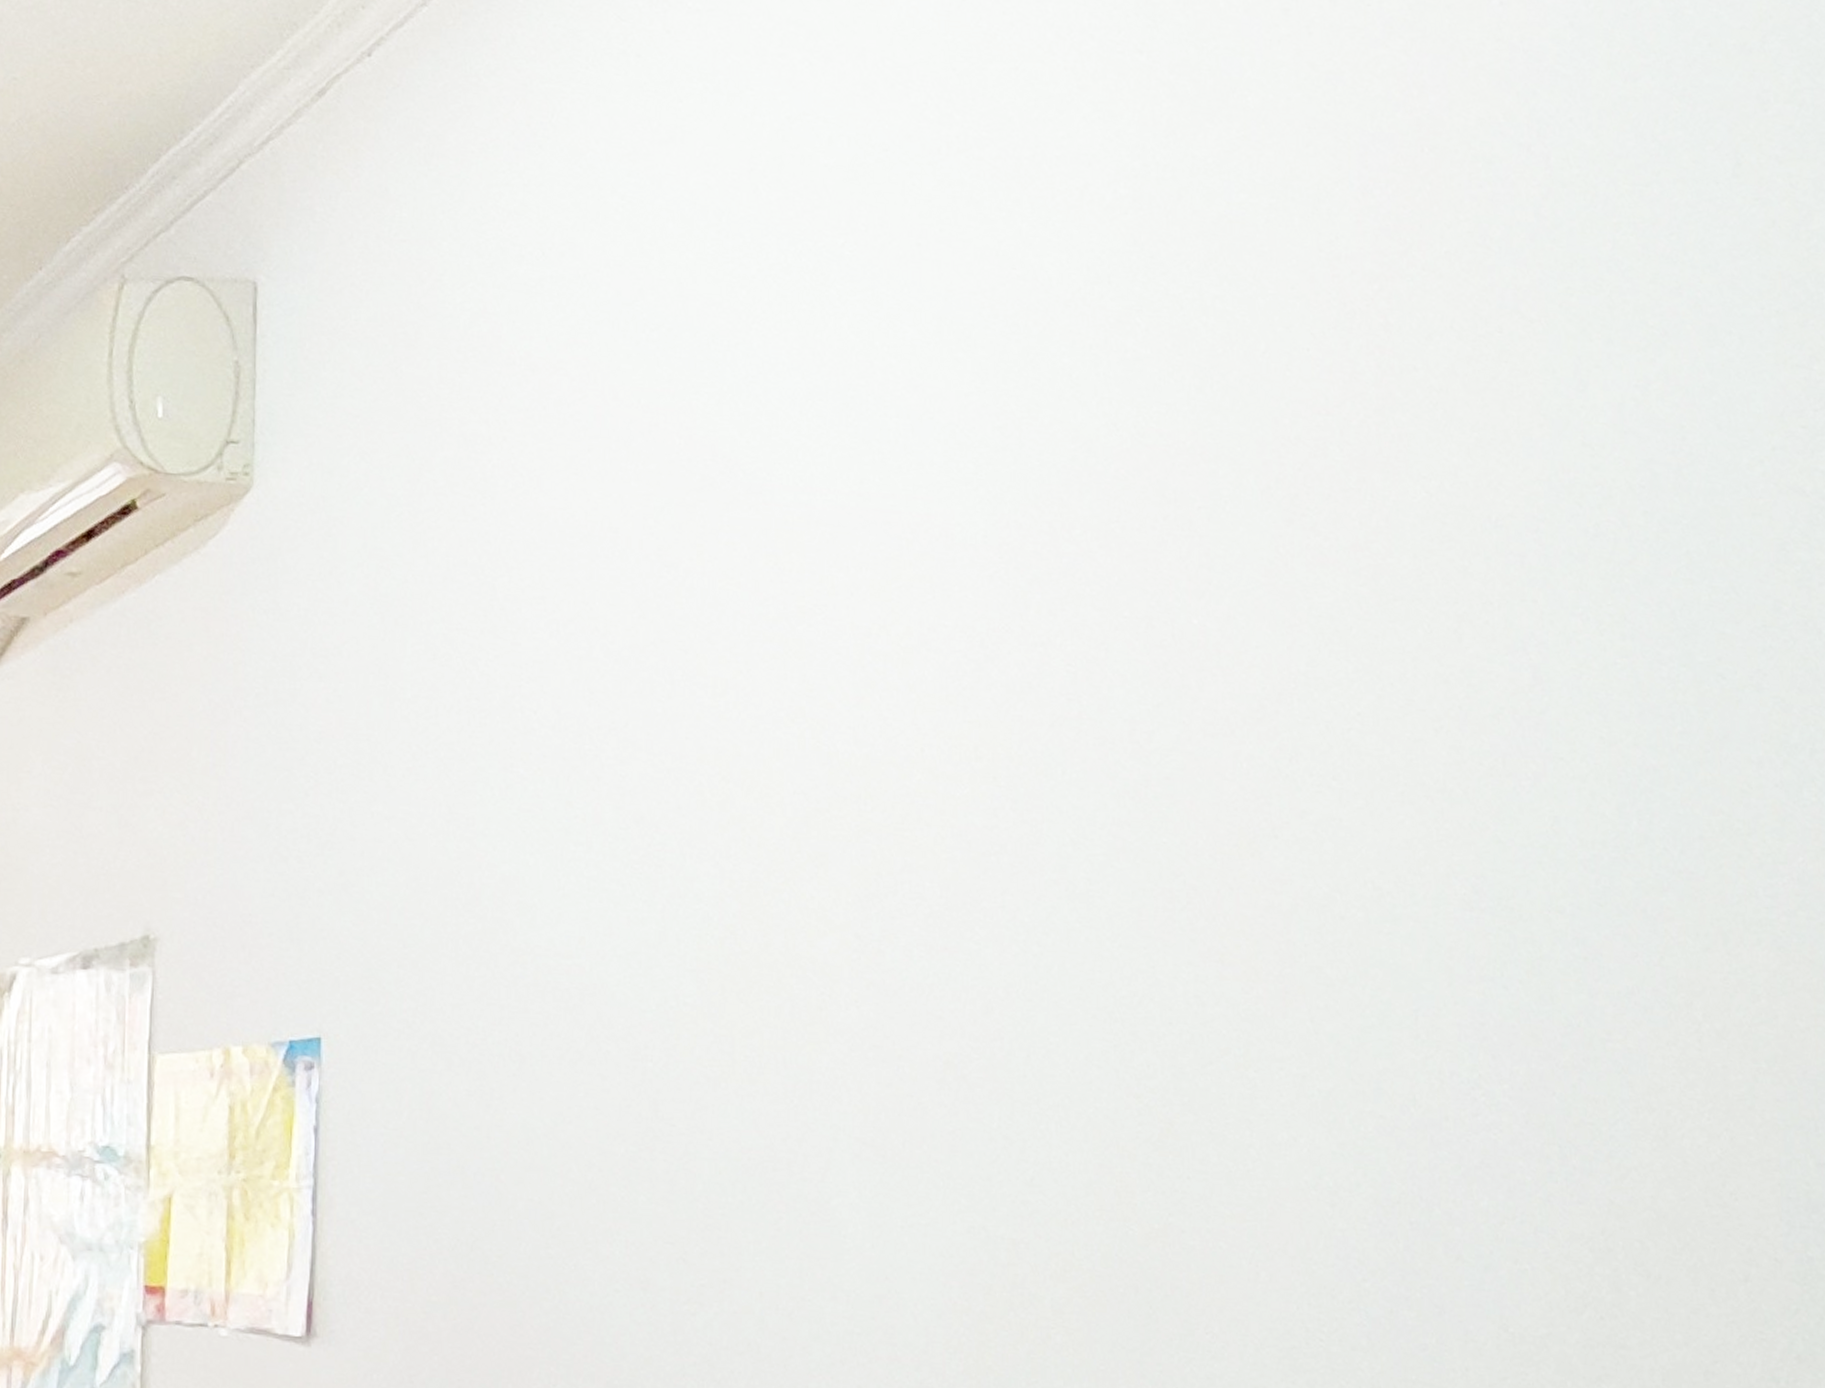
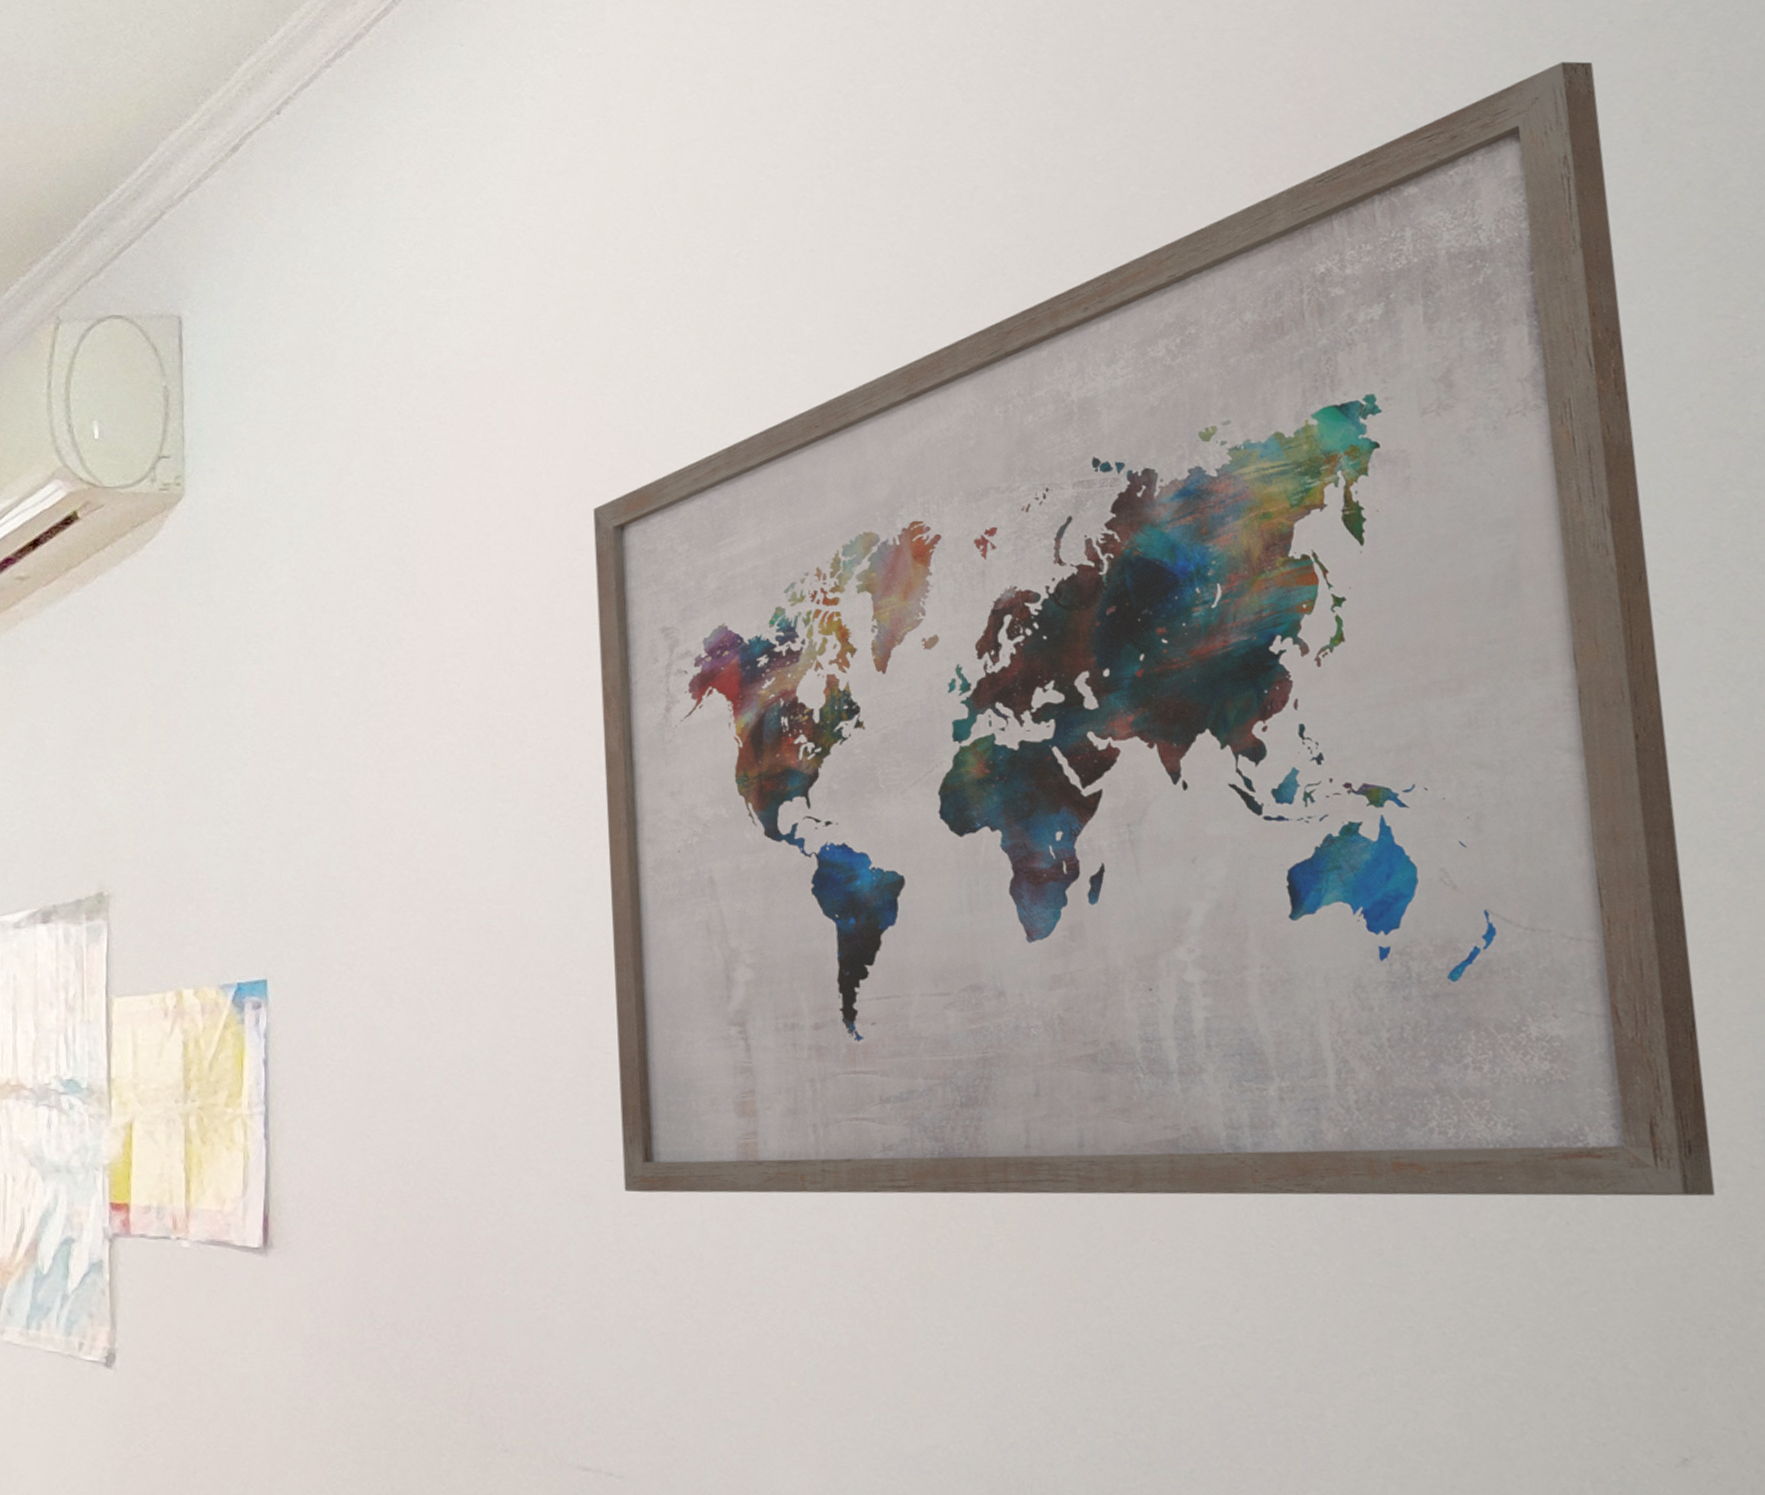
wall art: none [682,84,1740,1291] -> present [593,62,1715,1197]

